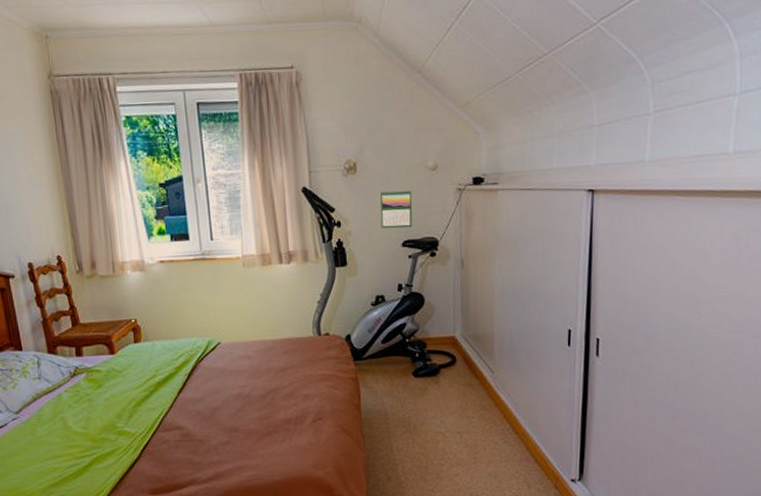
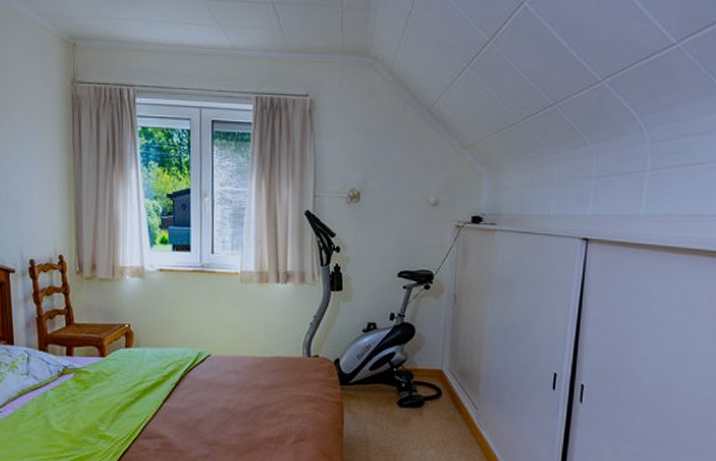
calendar: present [380,189,413,229] -> none [379,220,412,259]

